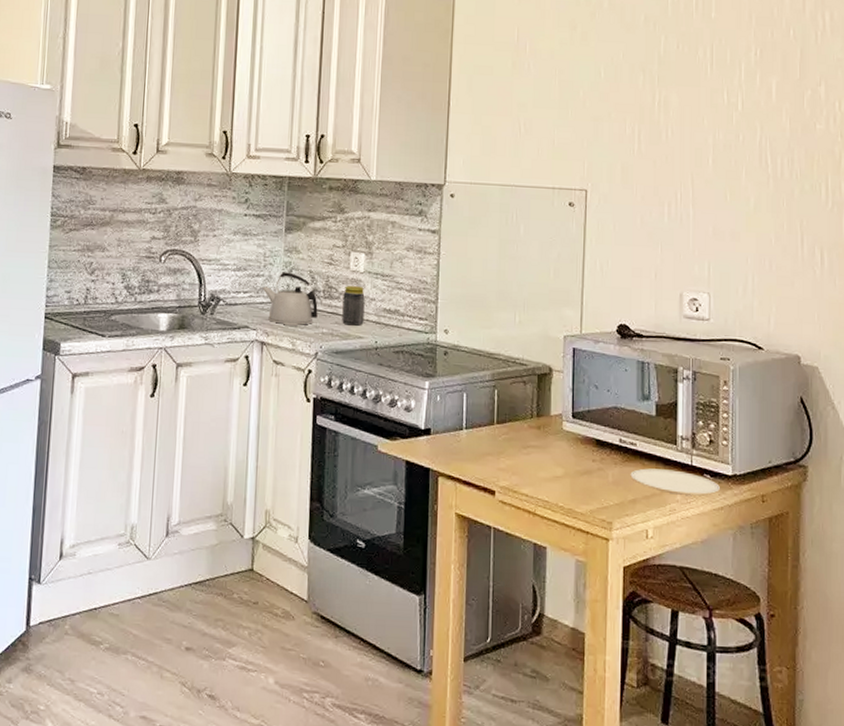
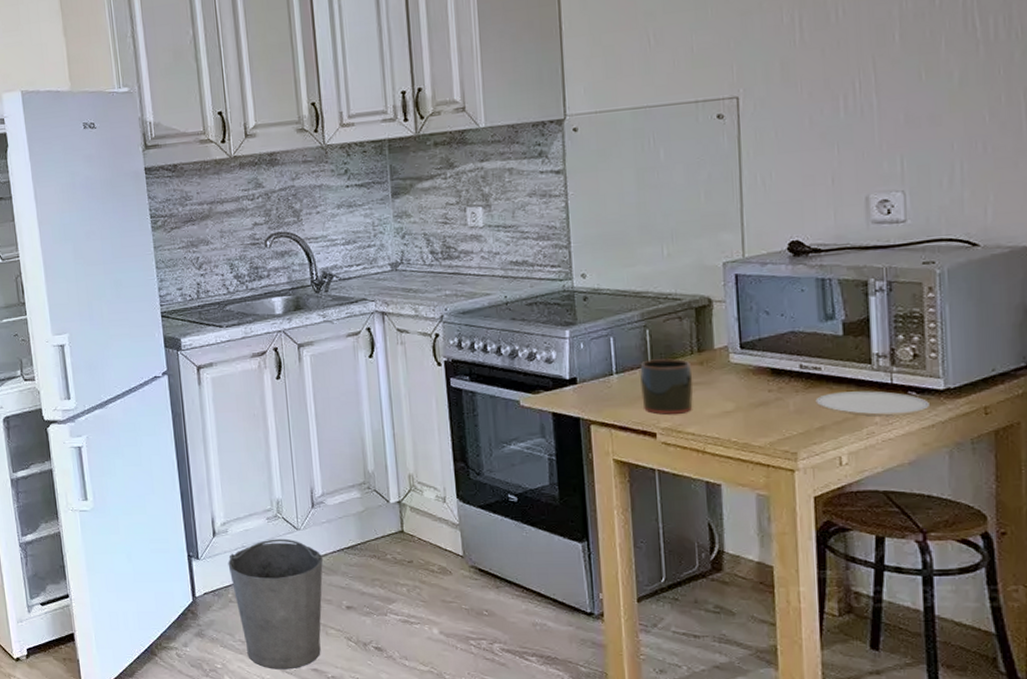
bucket: none [70,567,170,716] -> present [228,538,324,670]
kettle: present [262,272,318,327] -> none [375,238,438,294]
jar: present [342,286,365,326] -> none [463,242,490,284]
mug: none [486,419,531,474] -> present [640,358,694,414]

